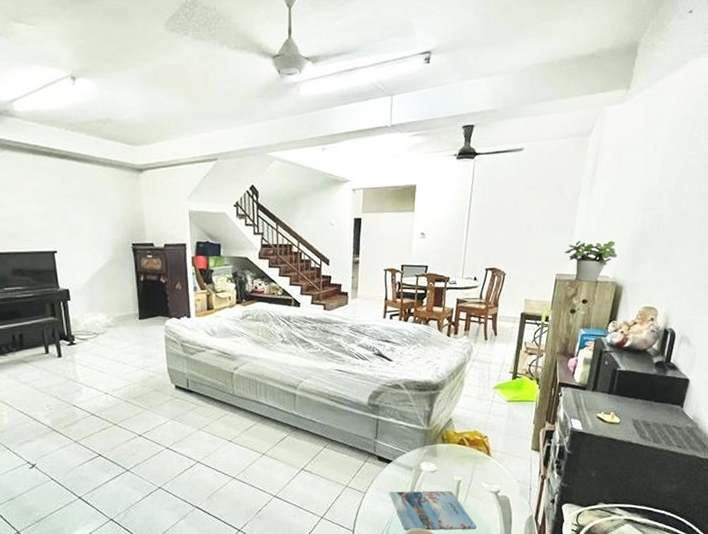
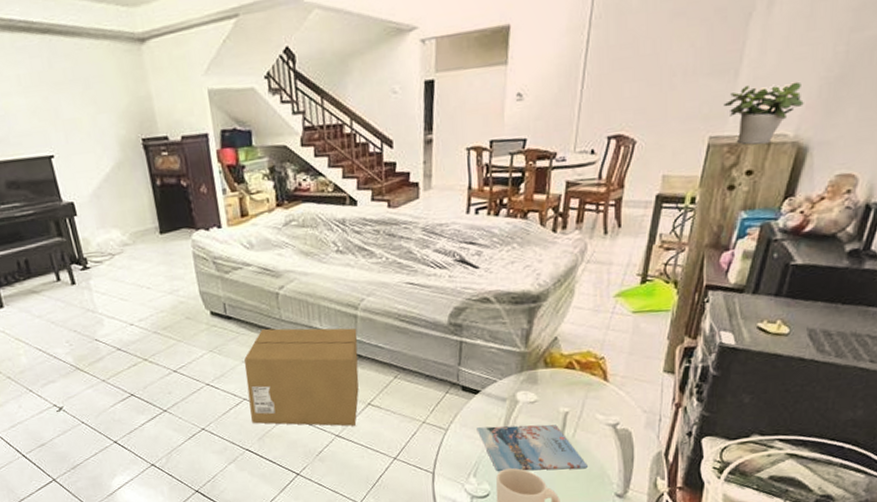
box: none [200,402,296,488] -> present [244,328,359,426]

